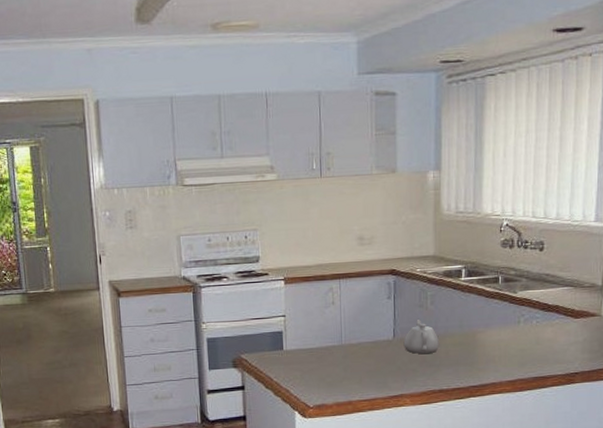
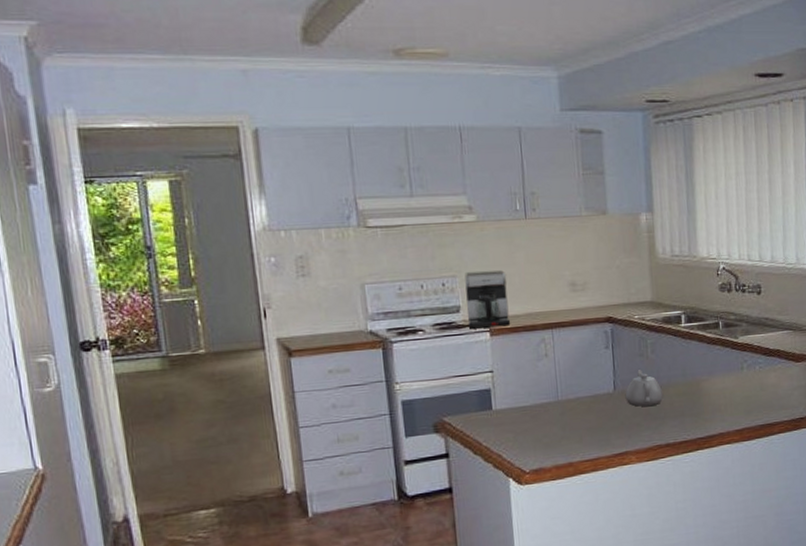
coffee maker: none [264,224,303,277] -> present [464,269,511,329]

